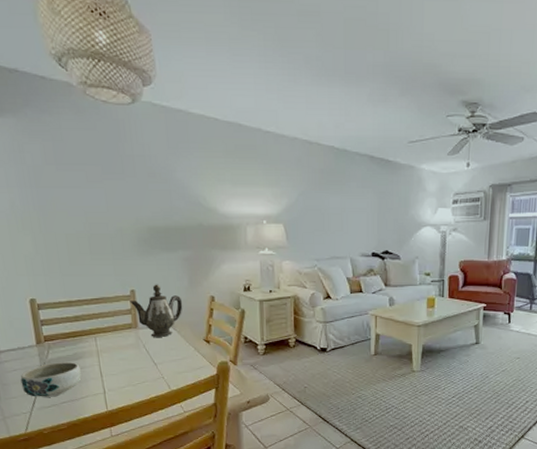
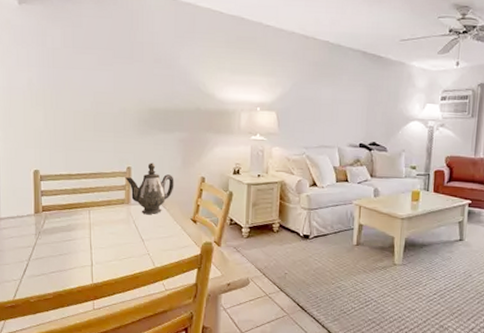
bowl: present [20,362,81,397] -> none [15,232,72,266]

